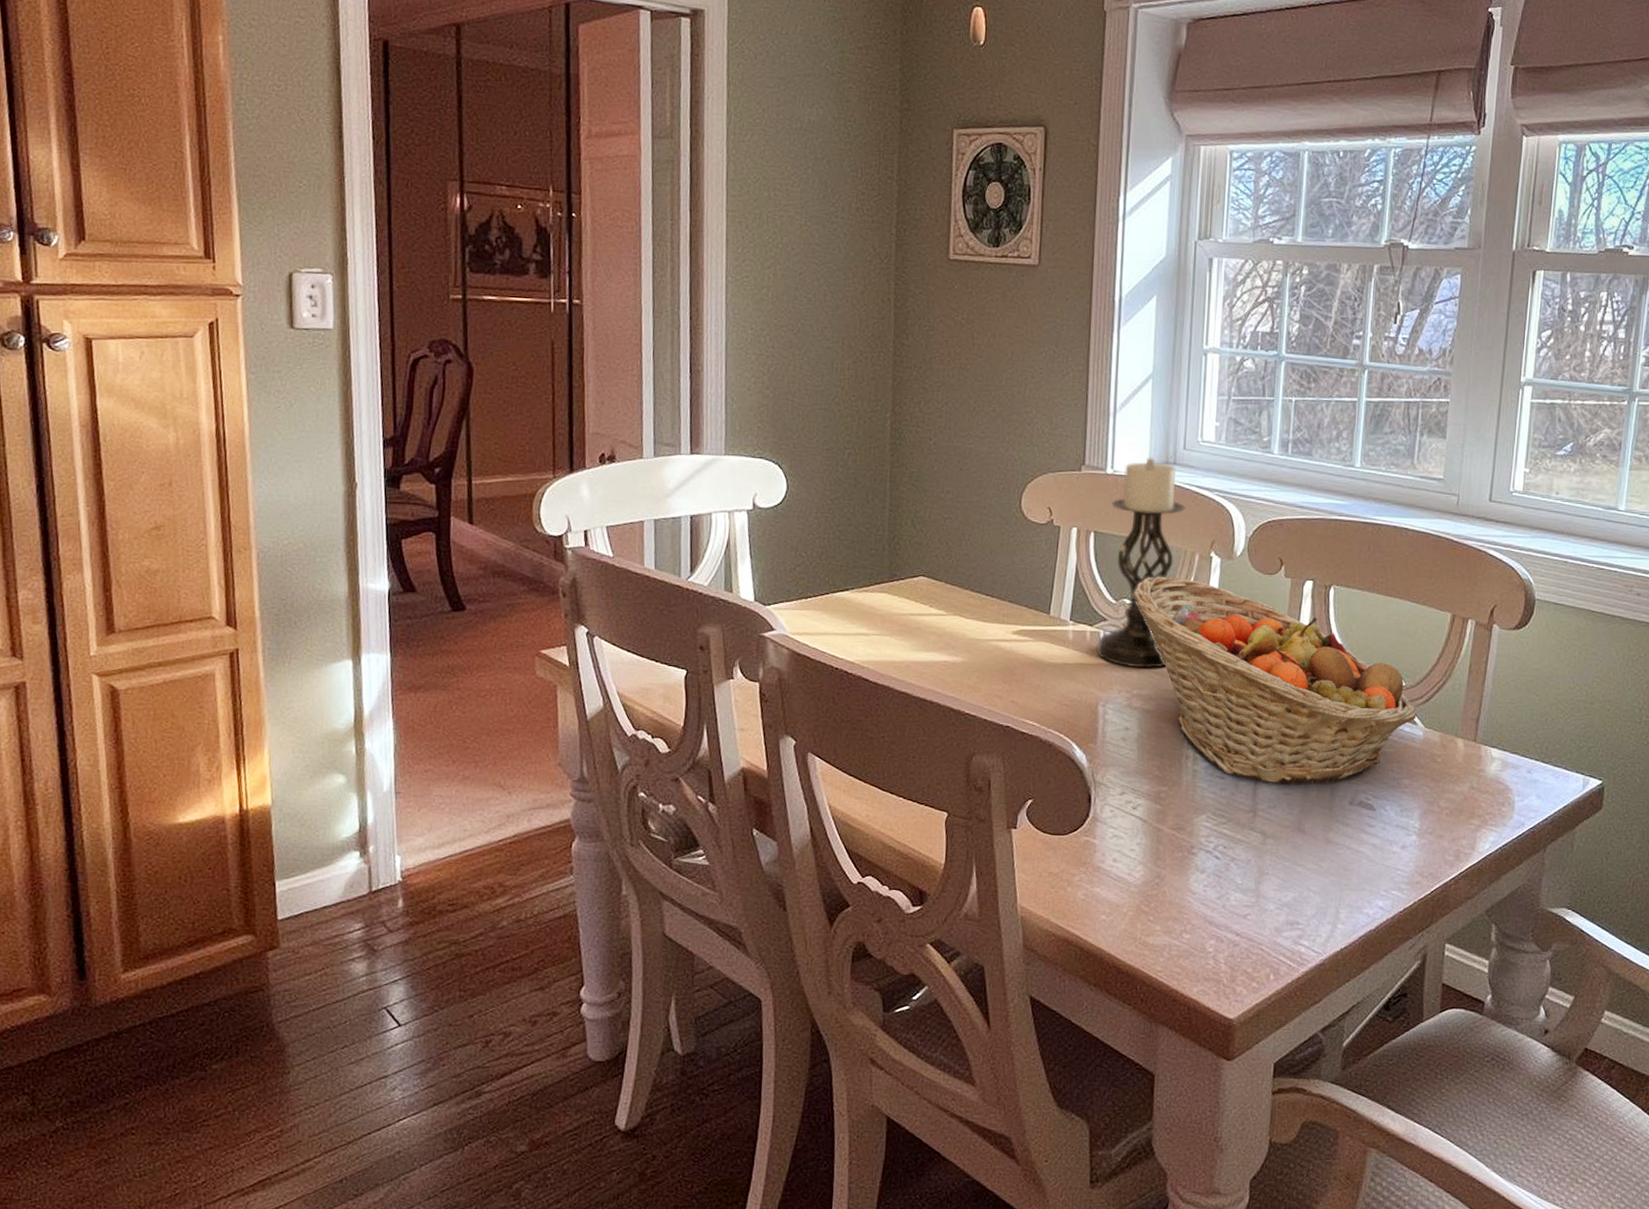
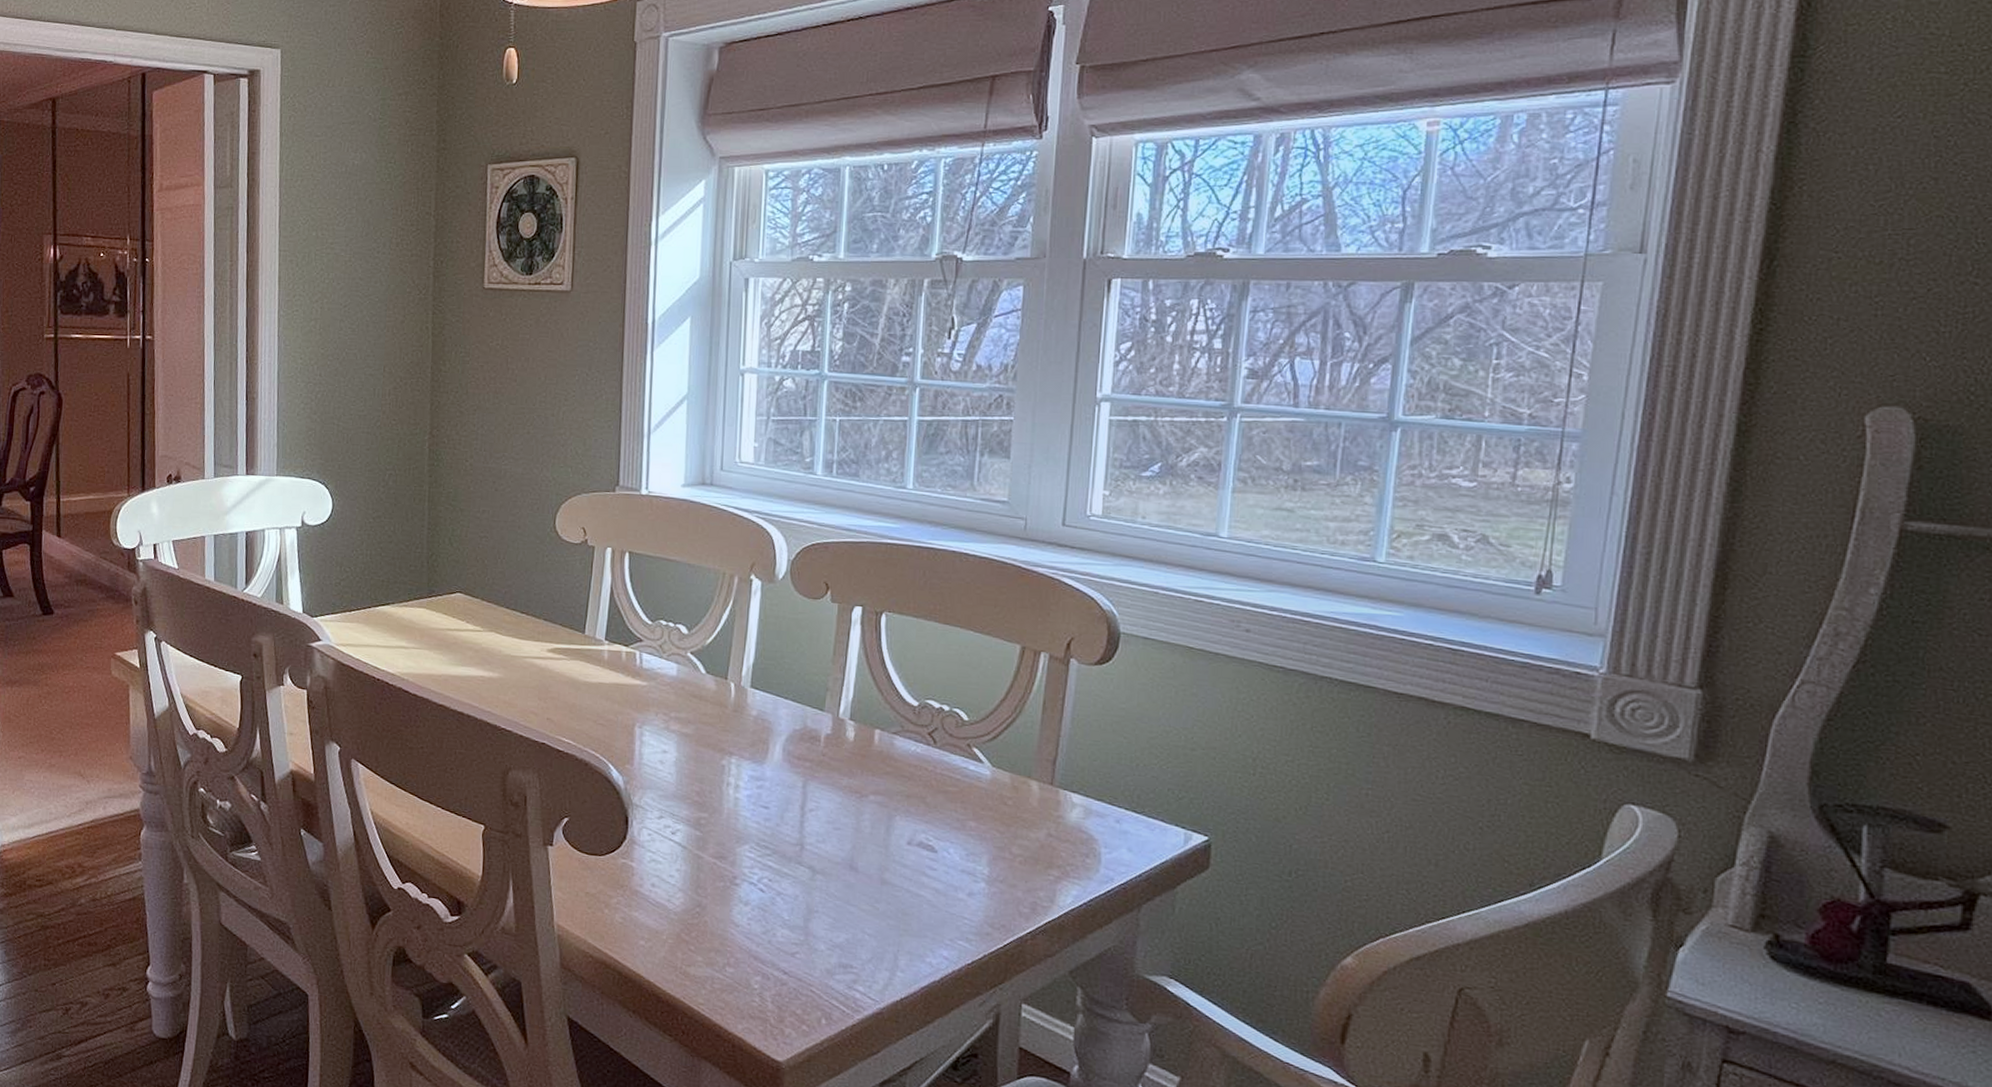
candle holder: present [1096,458,1185,669] -> none [632,478,723,692]
fruit basket: present [1133,576,1417,785] -> none [669,598,983,821]

